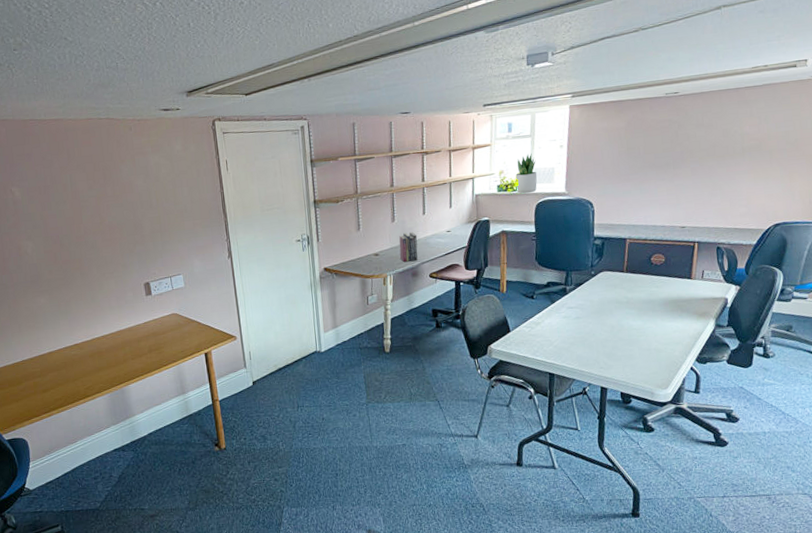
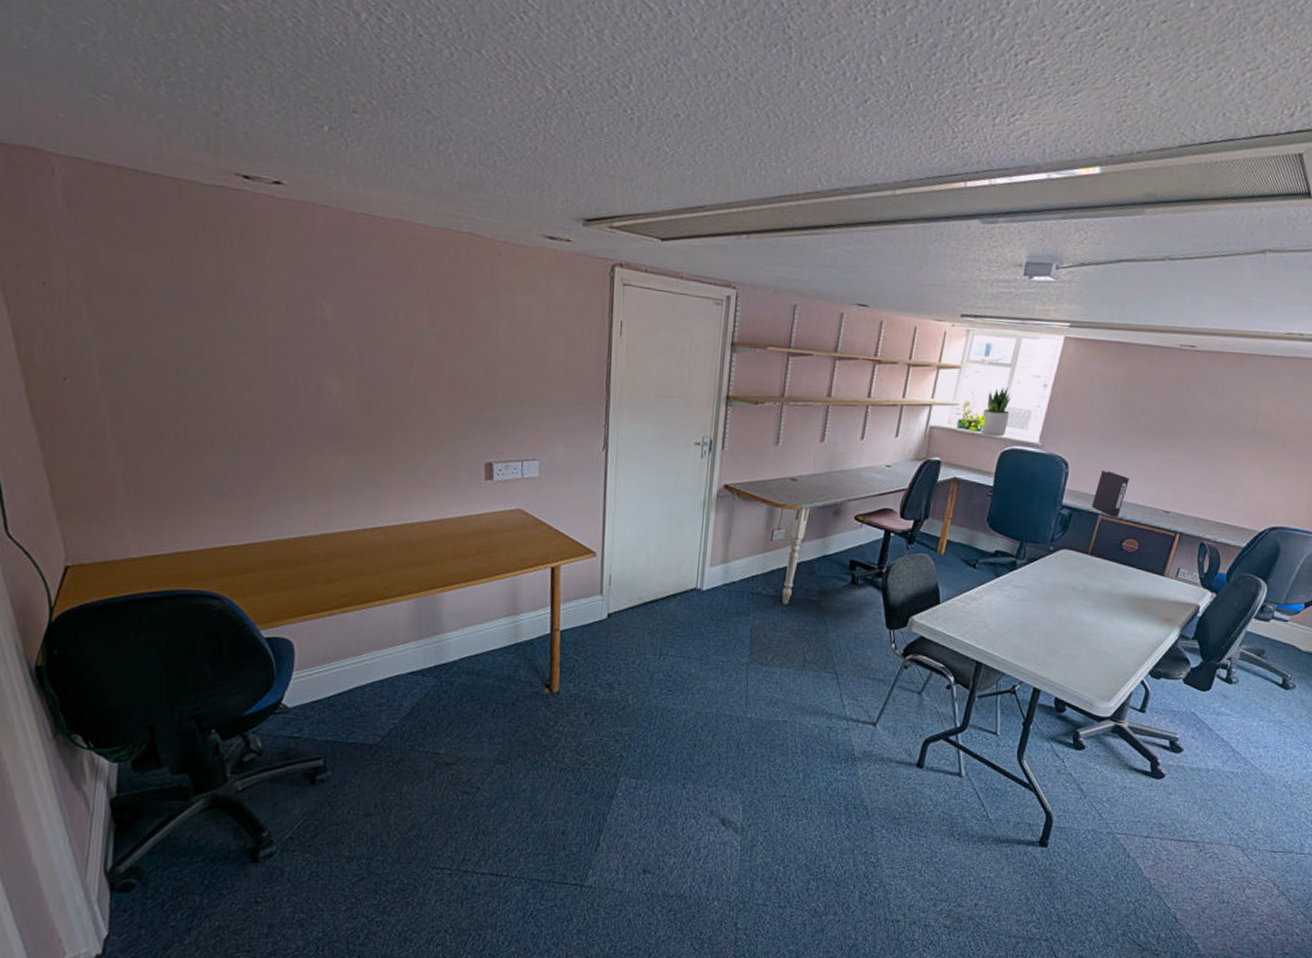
books: present [399,232,418,262] -> none [823,458,849,497]
binder: none [619,203,646,239] -> present [1091,471,1129,517]

